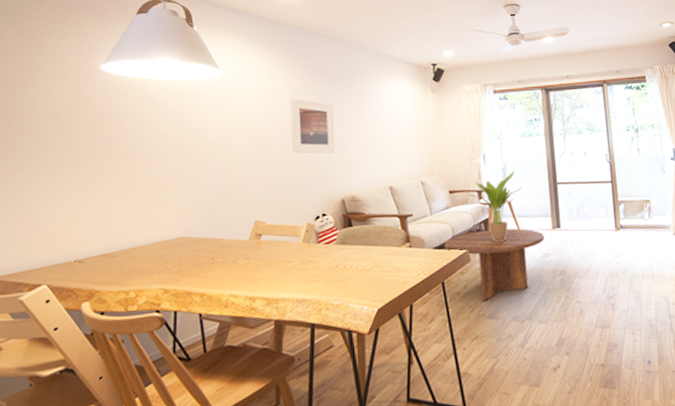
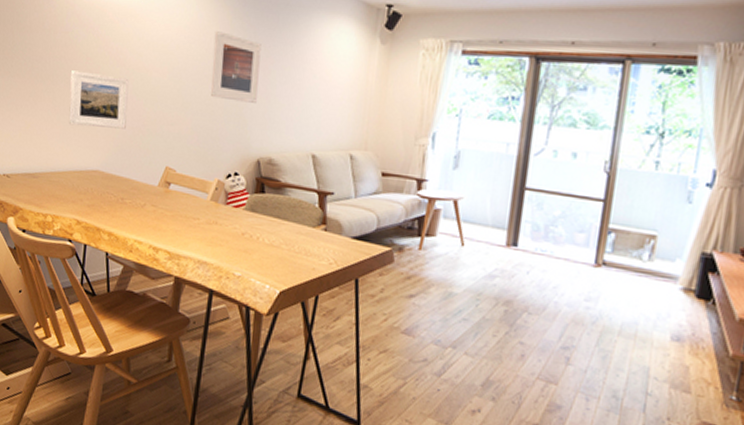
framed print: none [147,148,211,200] -> present [68,70,129,129]
coffee table: present [444,228,545,301] -> none [365,228,494,313]
potted plant: present [467,170,522,242] -> none [403,161,476,248]

